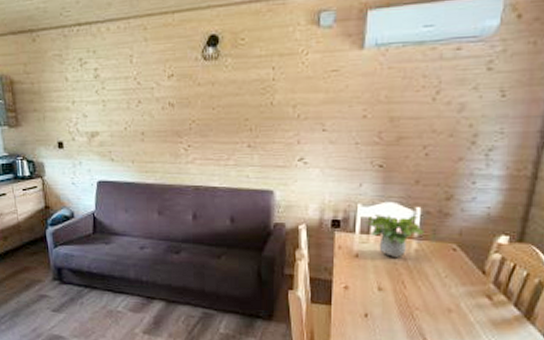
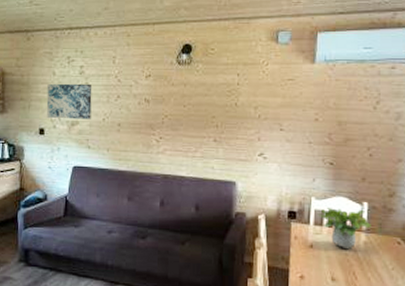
wall art: none [61,88,112,130] -> present [46,83,92,120]

